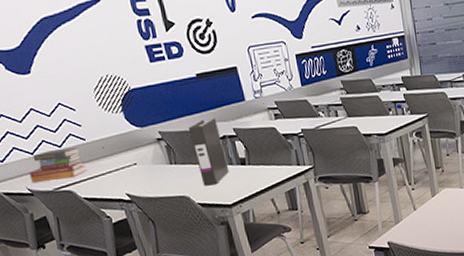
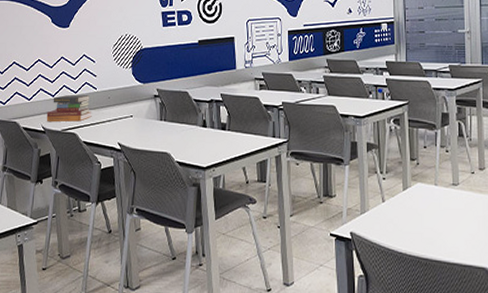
binder: present [188,118,230,186] -> none [182,82,210,146]

